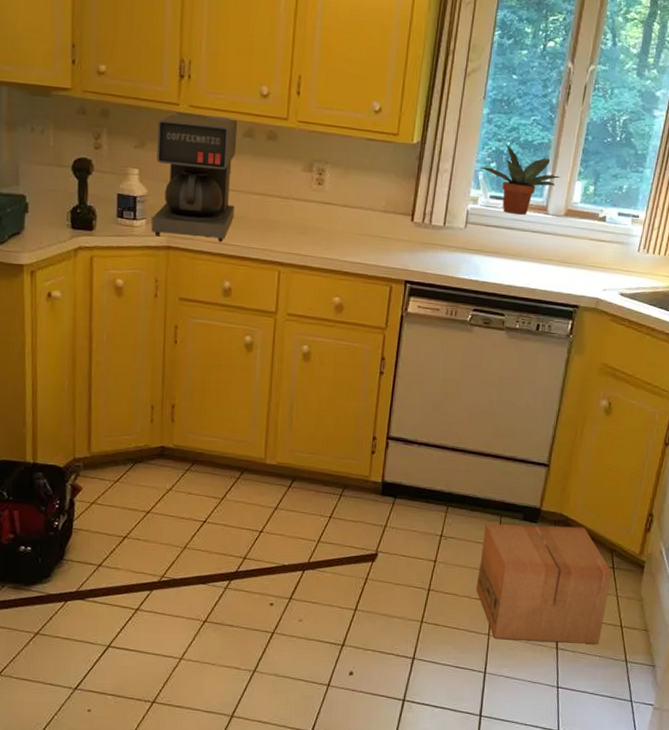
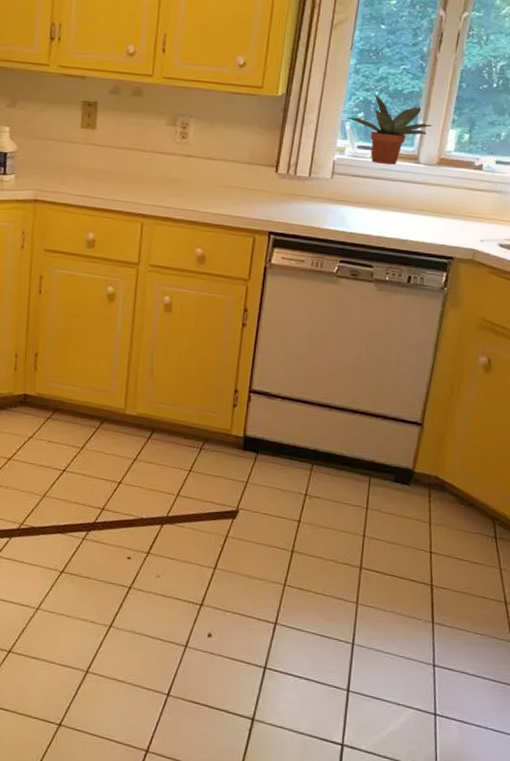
coffee maker: present [152,111,238,242] -> none [20,72,105,195]
cardboard box: present [476,523,612,644] -> none [343,483,494,621]

